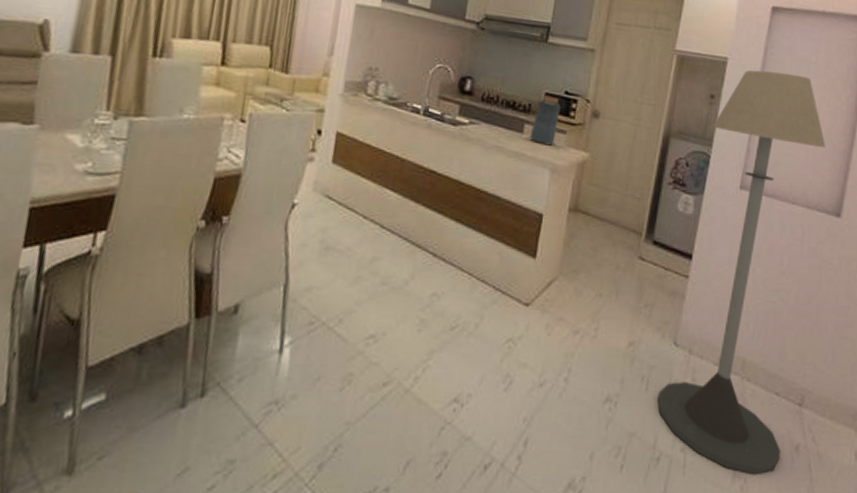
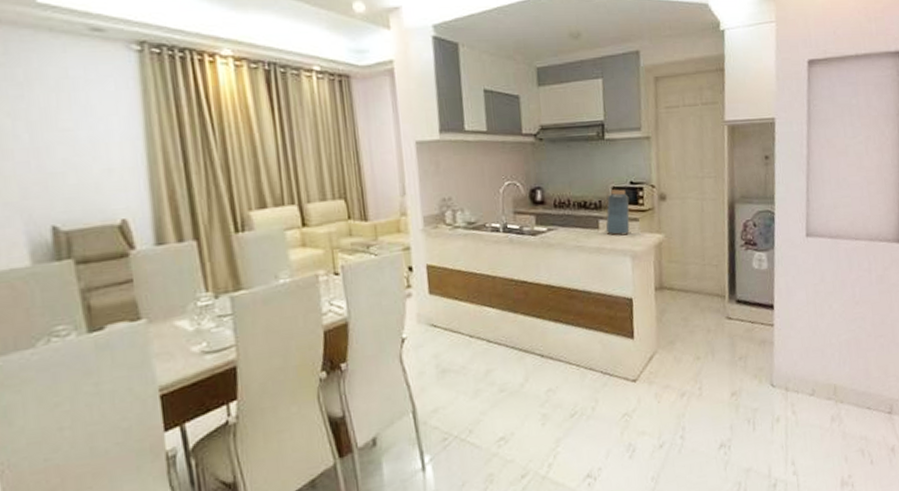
floor lamp: present [657,70,826,475] -> none [765,120,879,480]

